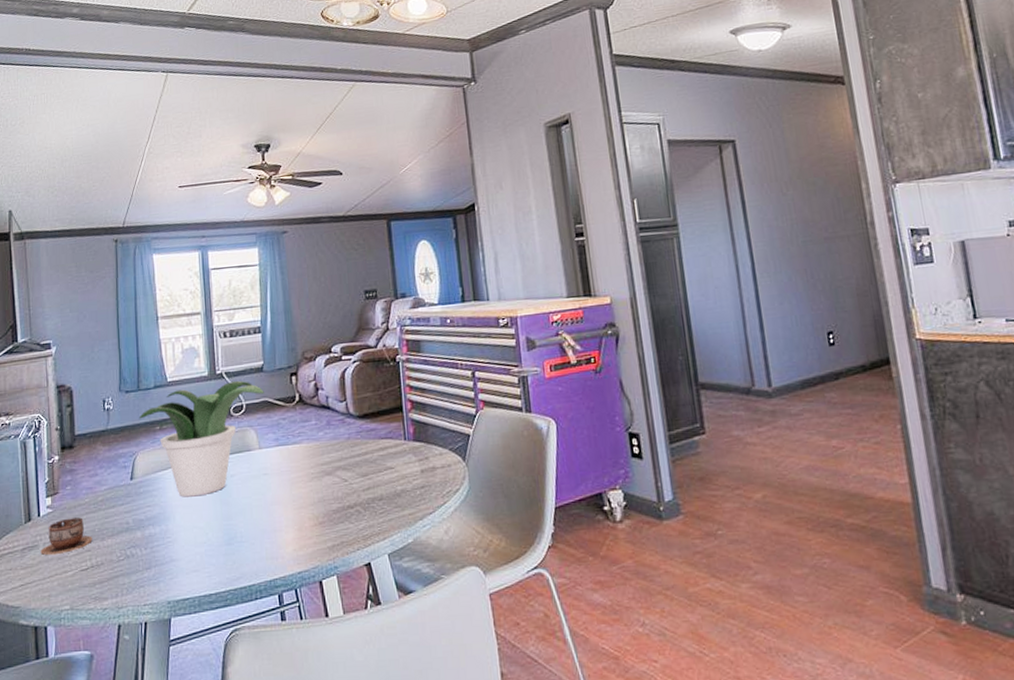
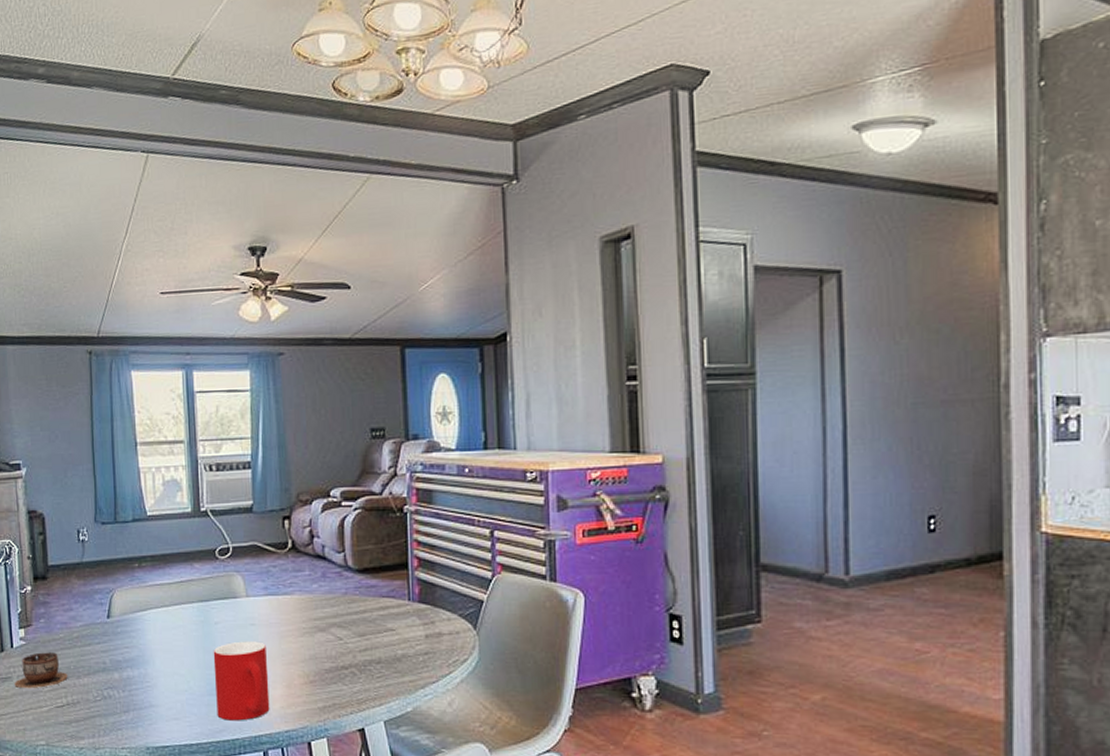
potted plant: present [138,380,264,497] -> none [115,520,253,642]
cup: none [229,489,283,568] -> present [213,641,270,721]

